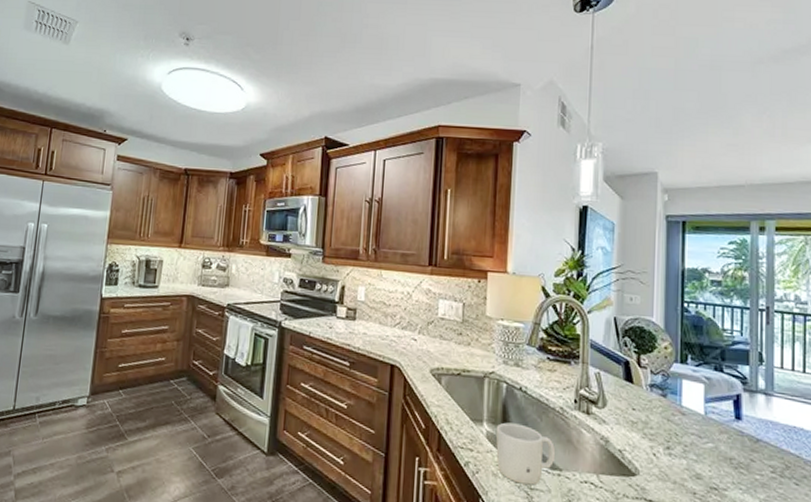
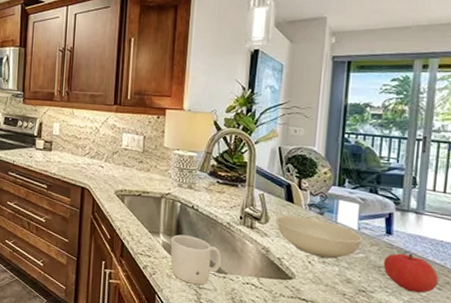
bowl: none [614,397,711,450] -> present [275,215,363,259]
fruit: none [734,441,795,490] -> present [383,253,439,293]

